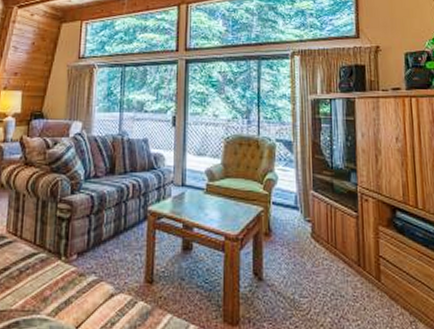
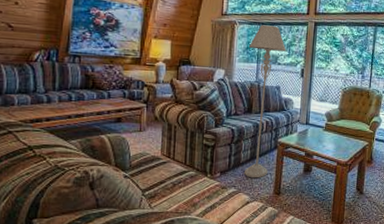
floor lamp: none [107,66,154,261] -> present [244,25,287,178]

